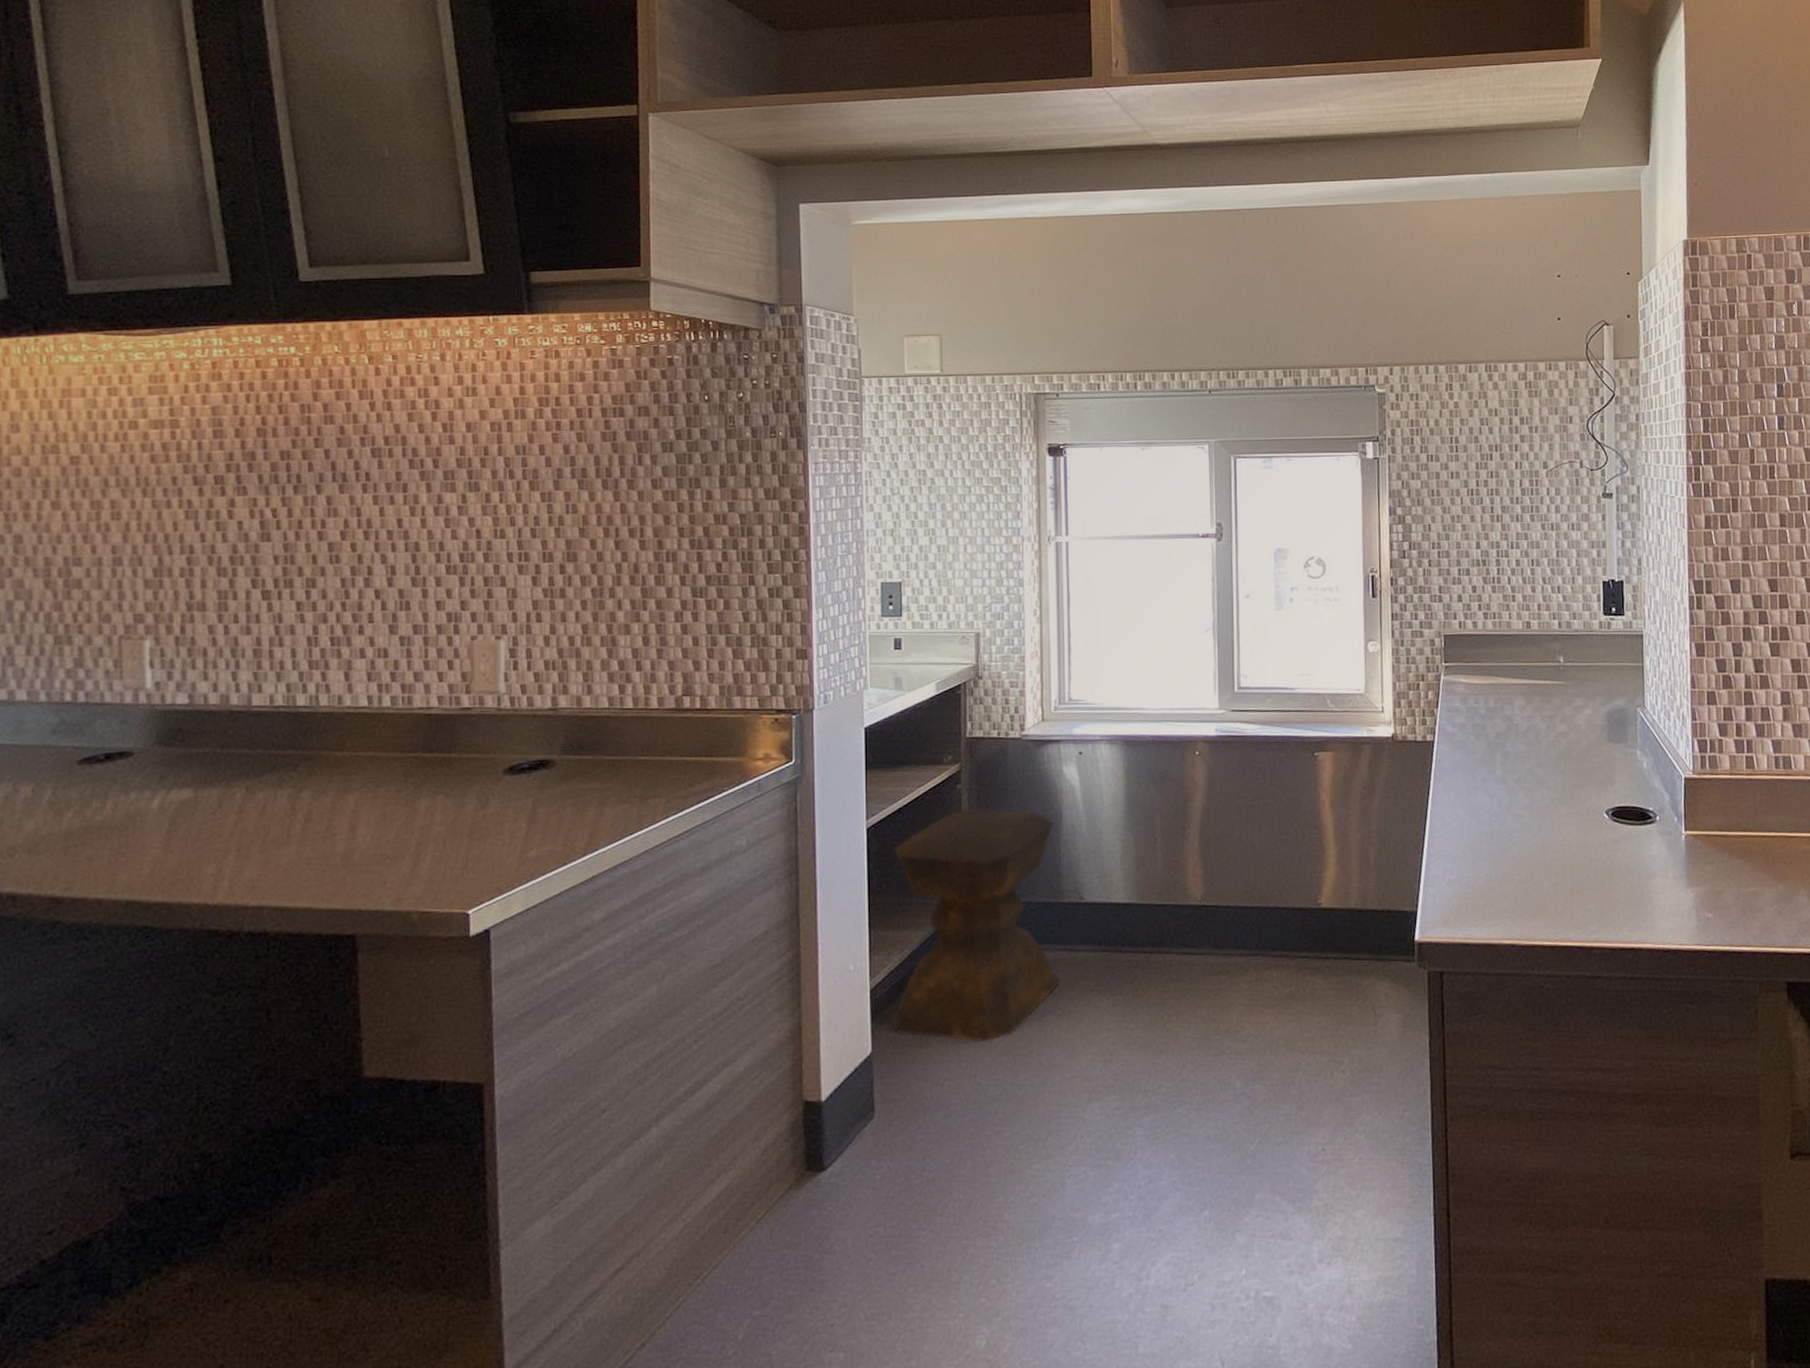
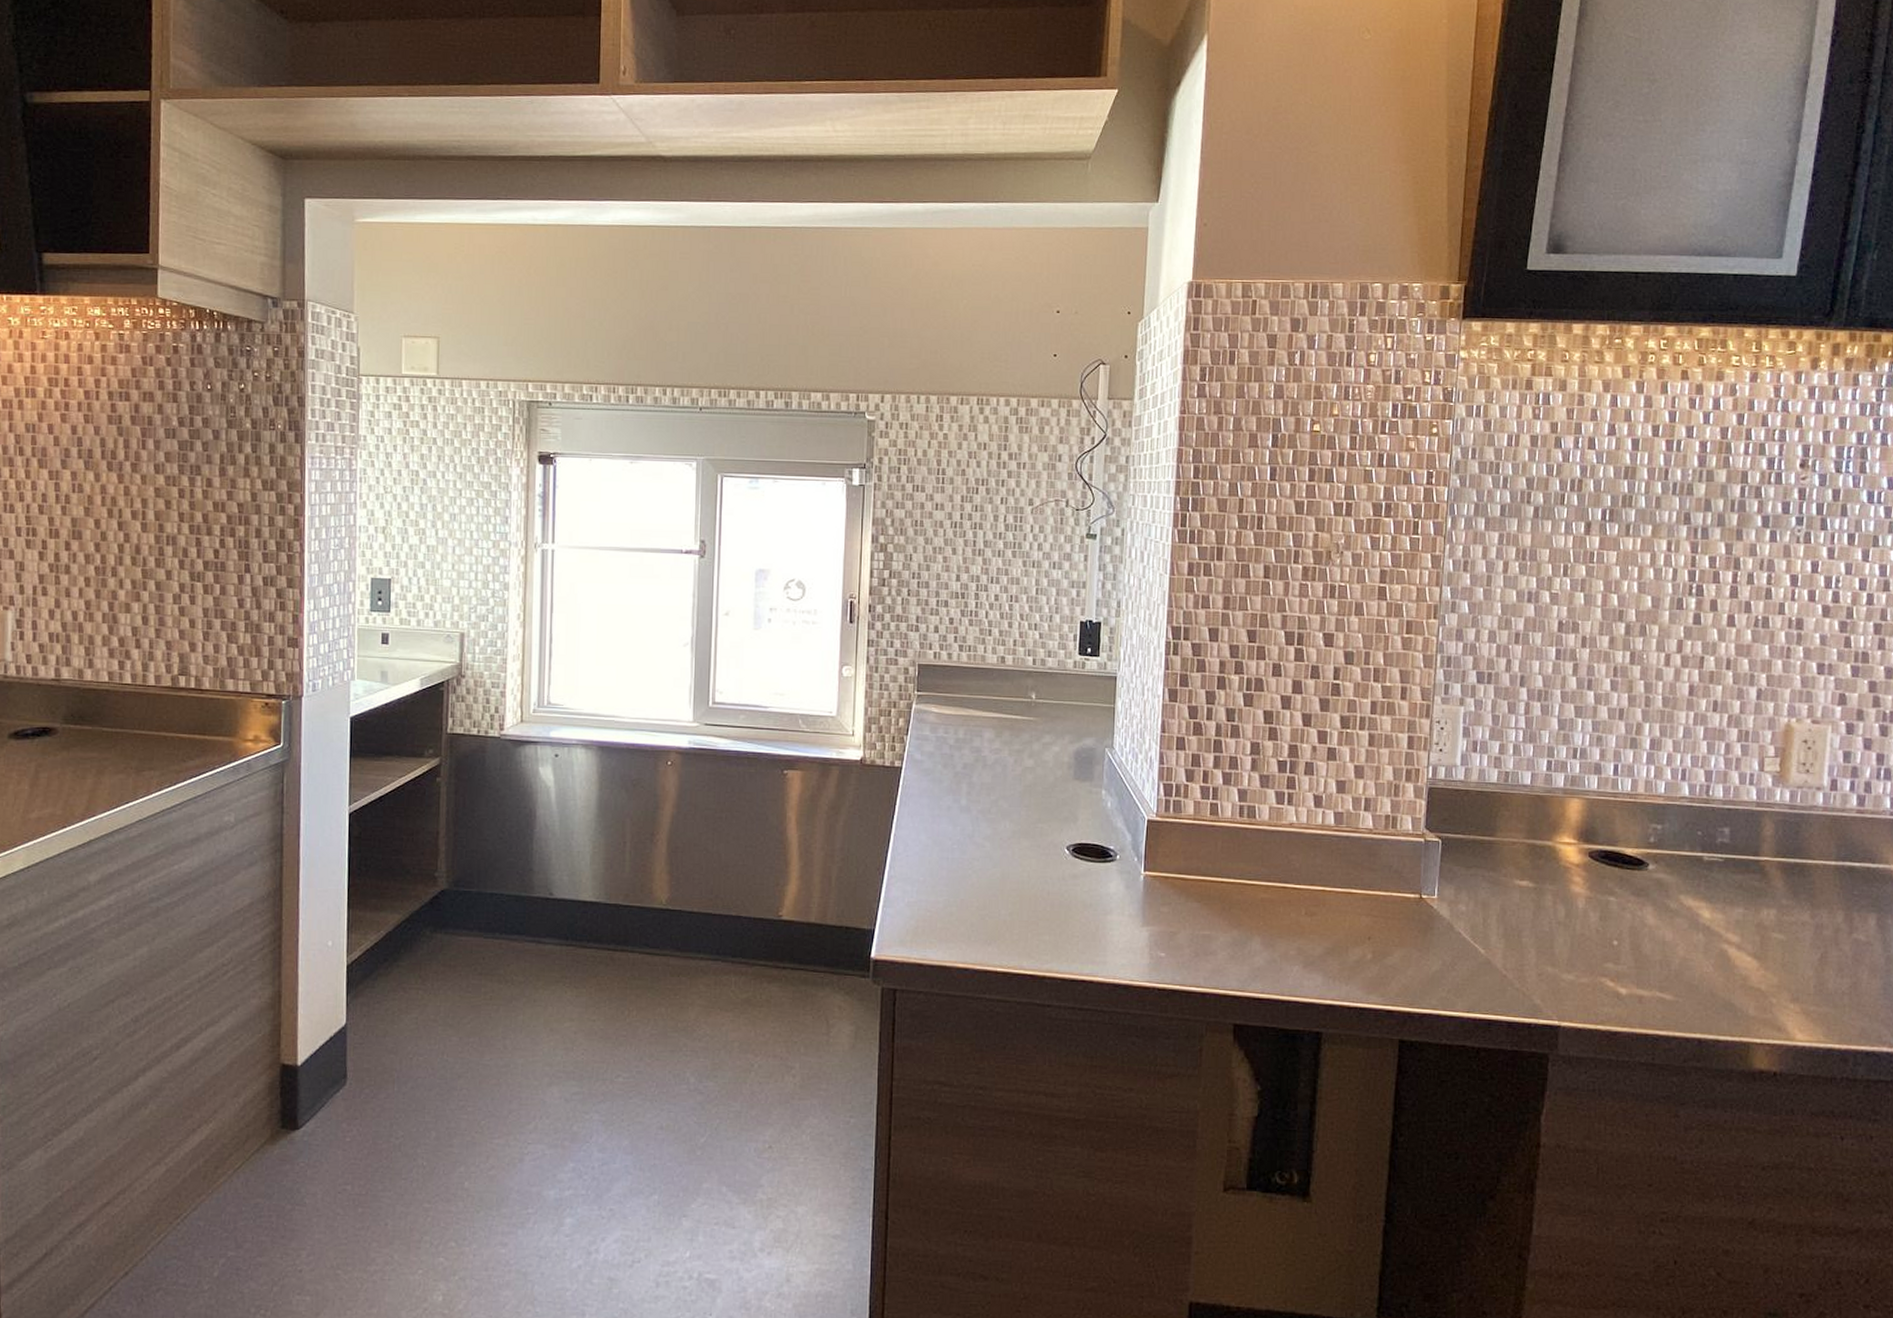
stool: present [892,807,1060,1042] -> none [366,801,527,1022]

